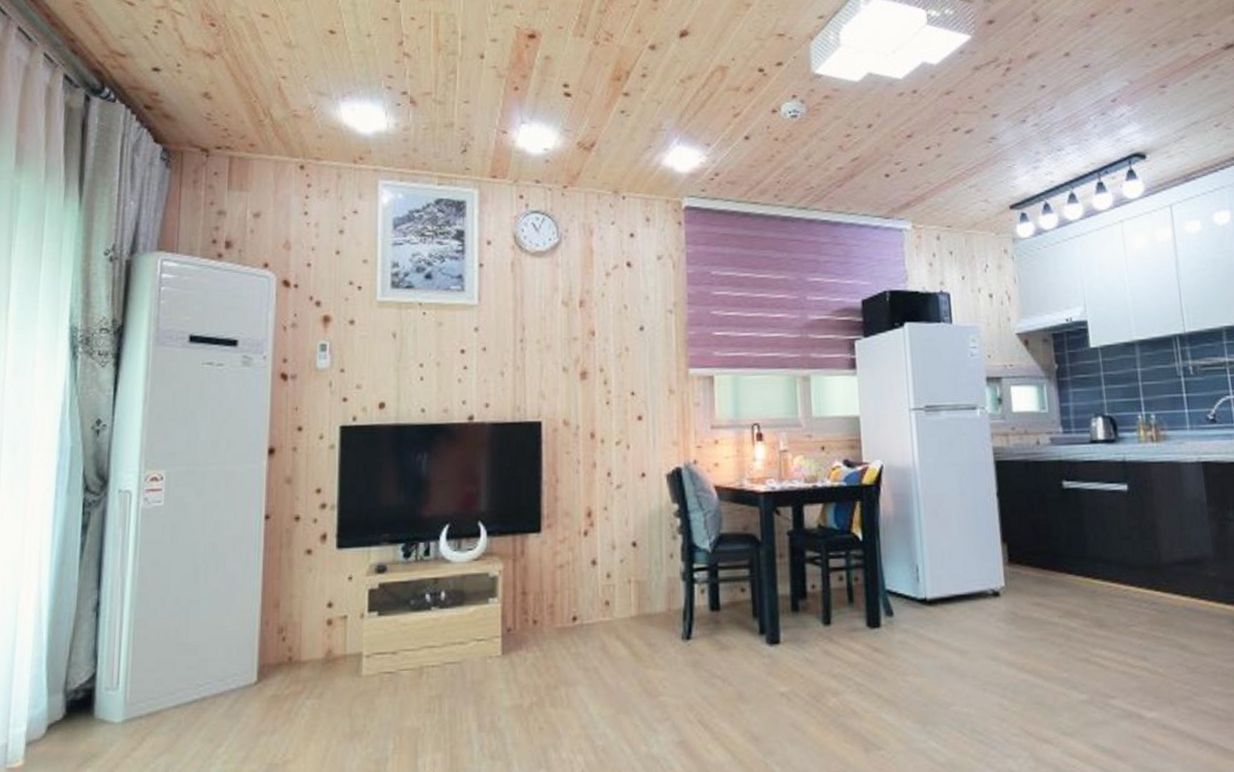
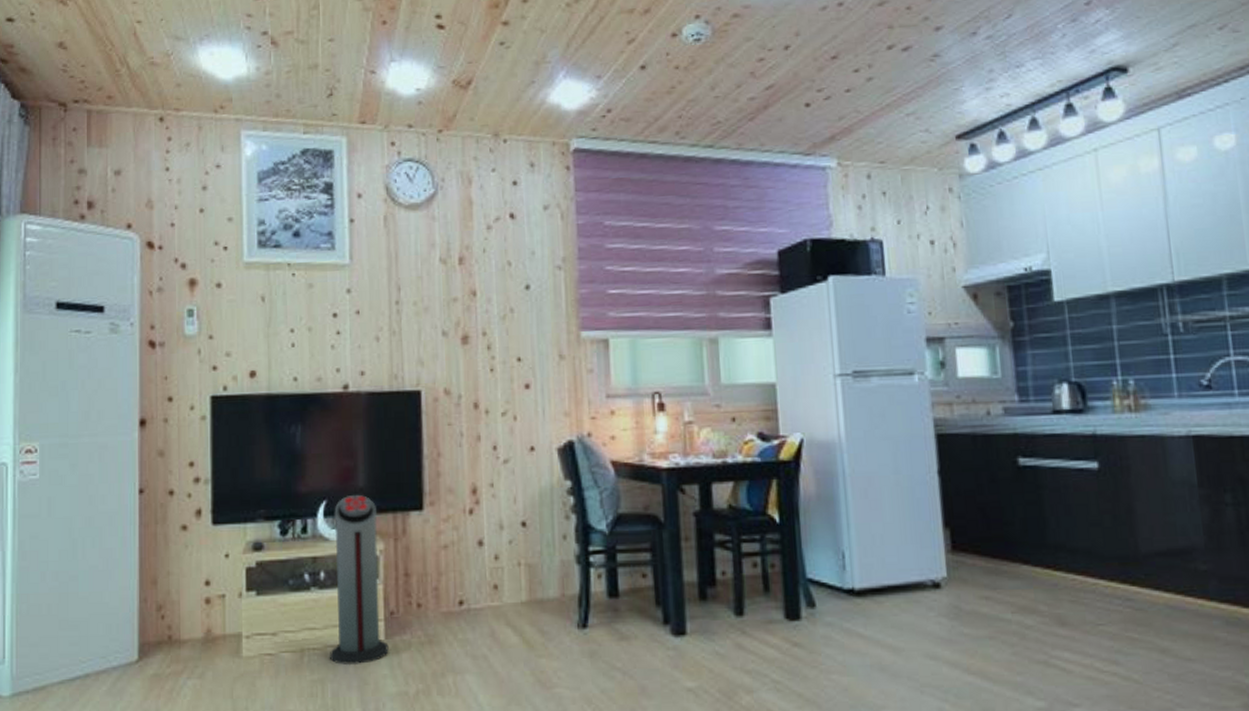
air purifier: none [448,518,505,681] -> present [330,494,389,666]

